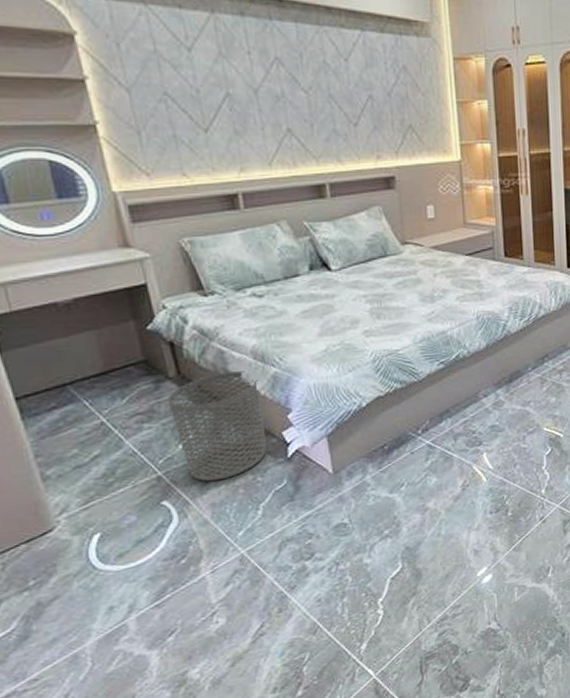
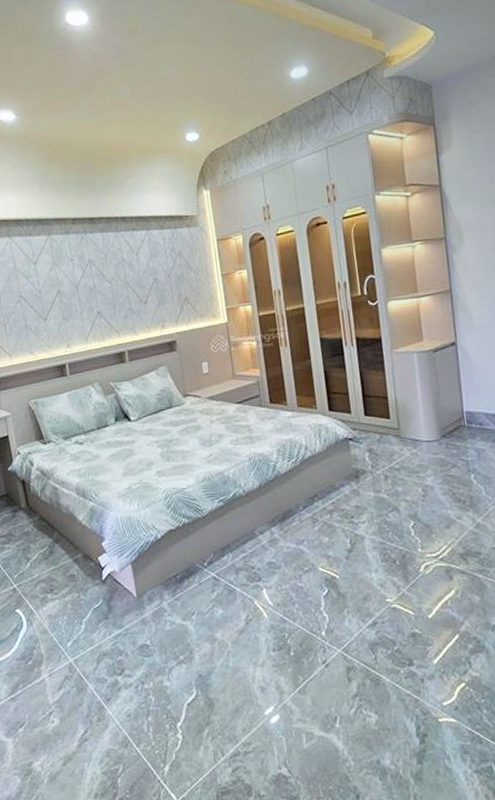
waste bin: present [167,371,267,482] -> none [20,504,87,596]

